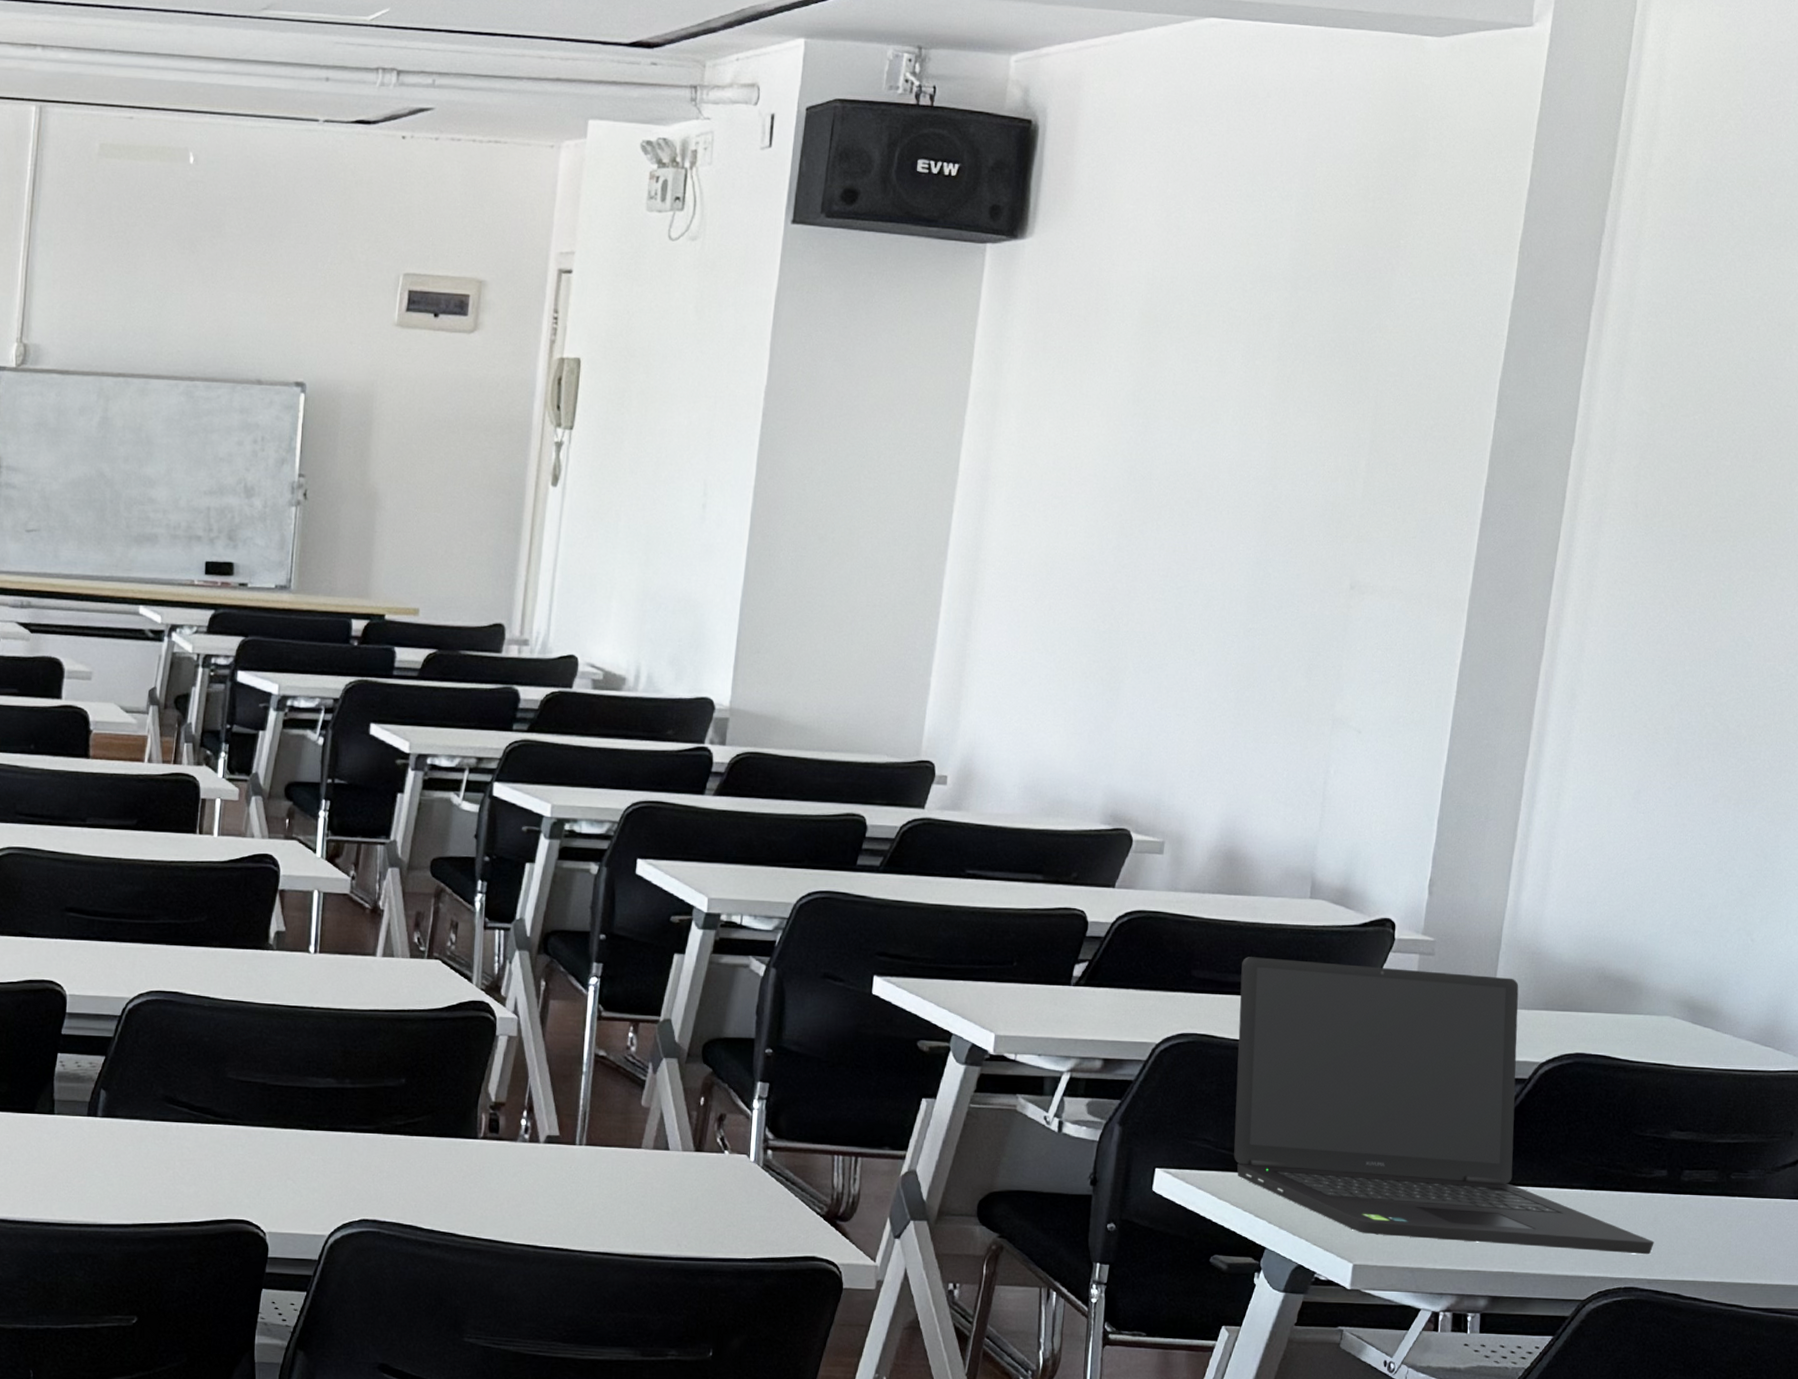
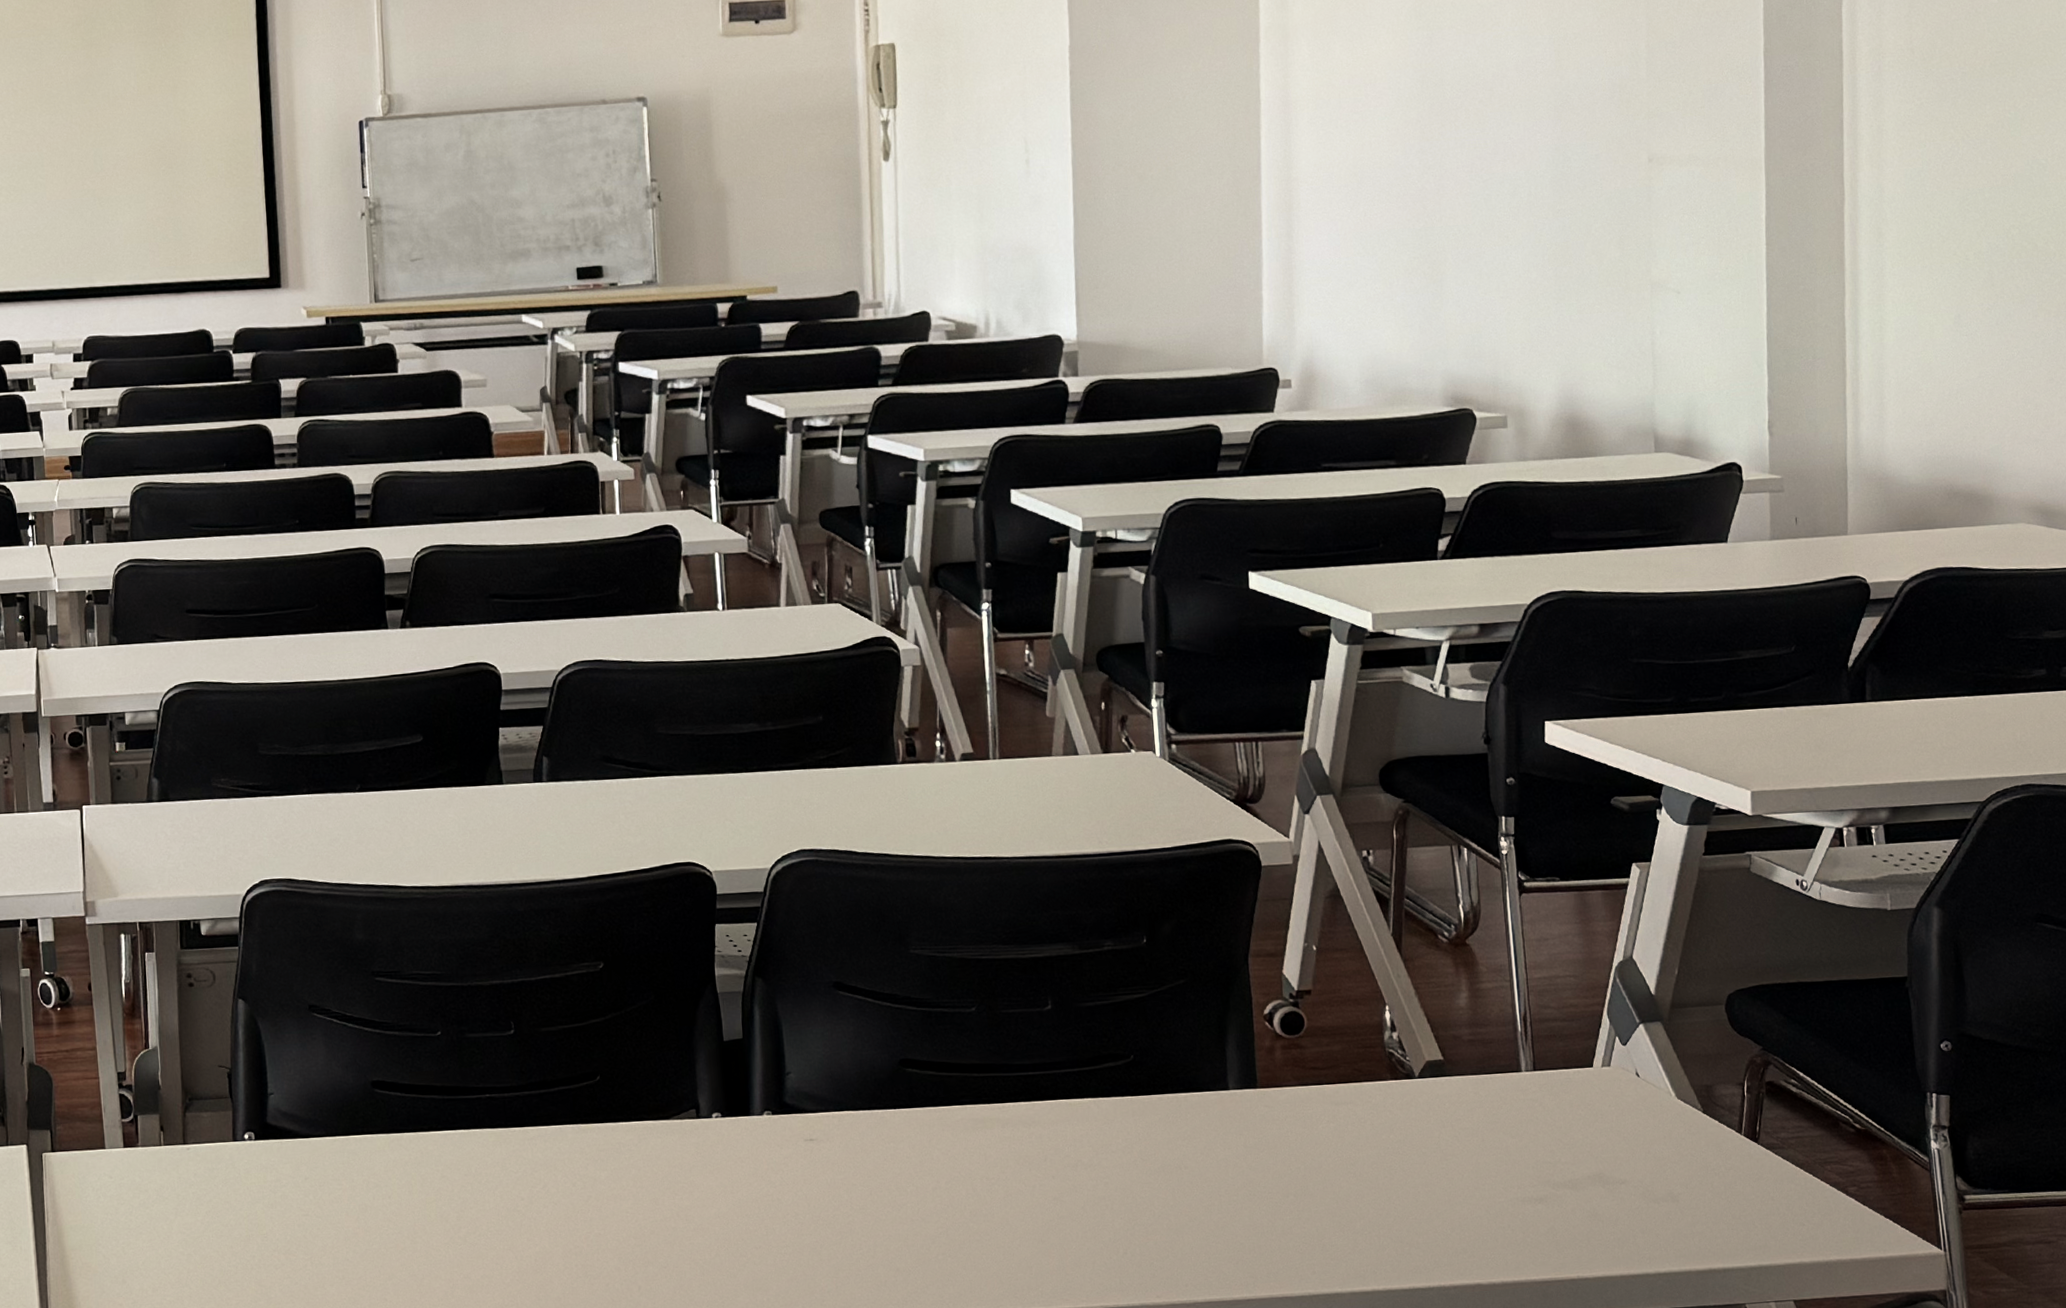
laptop: present [1234,957,1654,1255] -> none [1598,504,2045,762]

